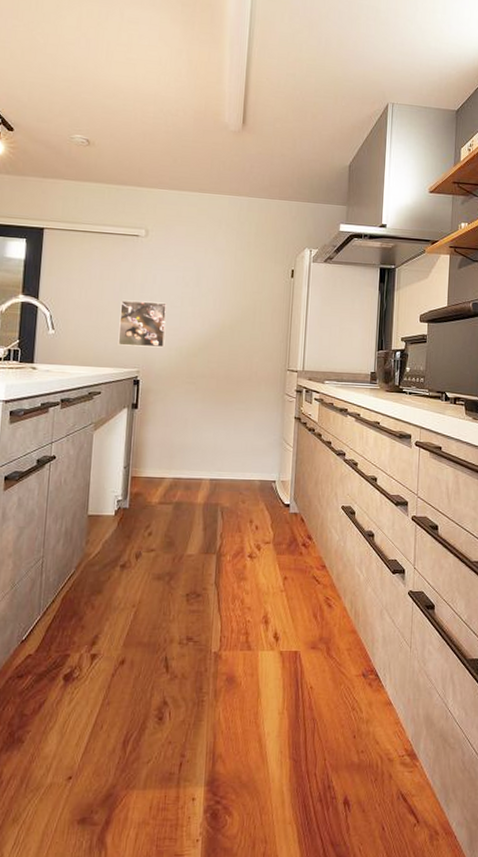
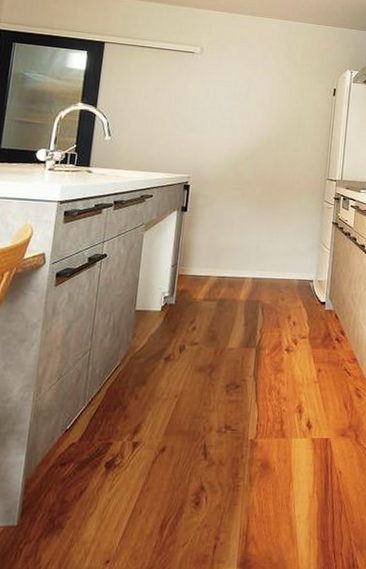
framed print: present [118,300,168,348] -> none [170,110,219,156]

